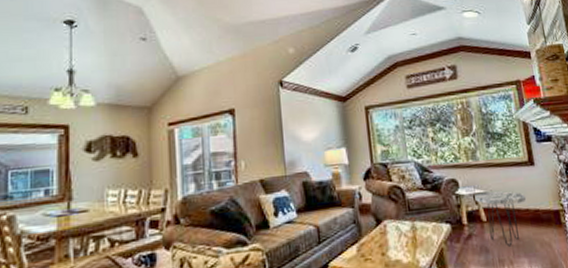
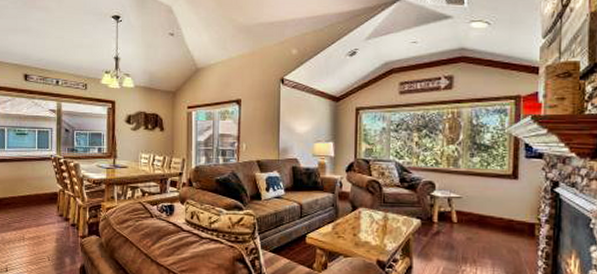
side table: present [474,190,527,247] -> none [449,196,503,248]

